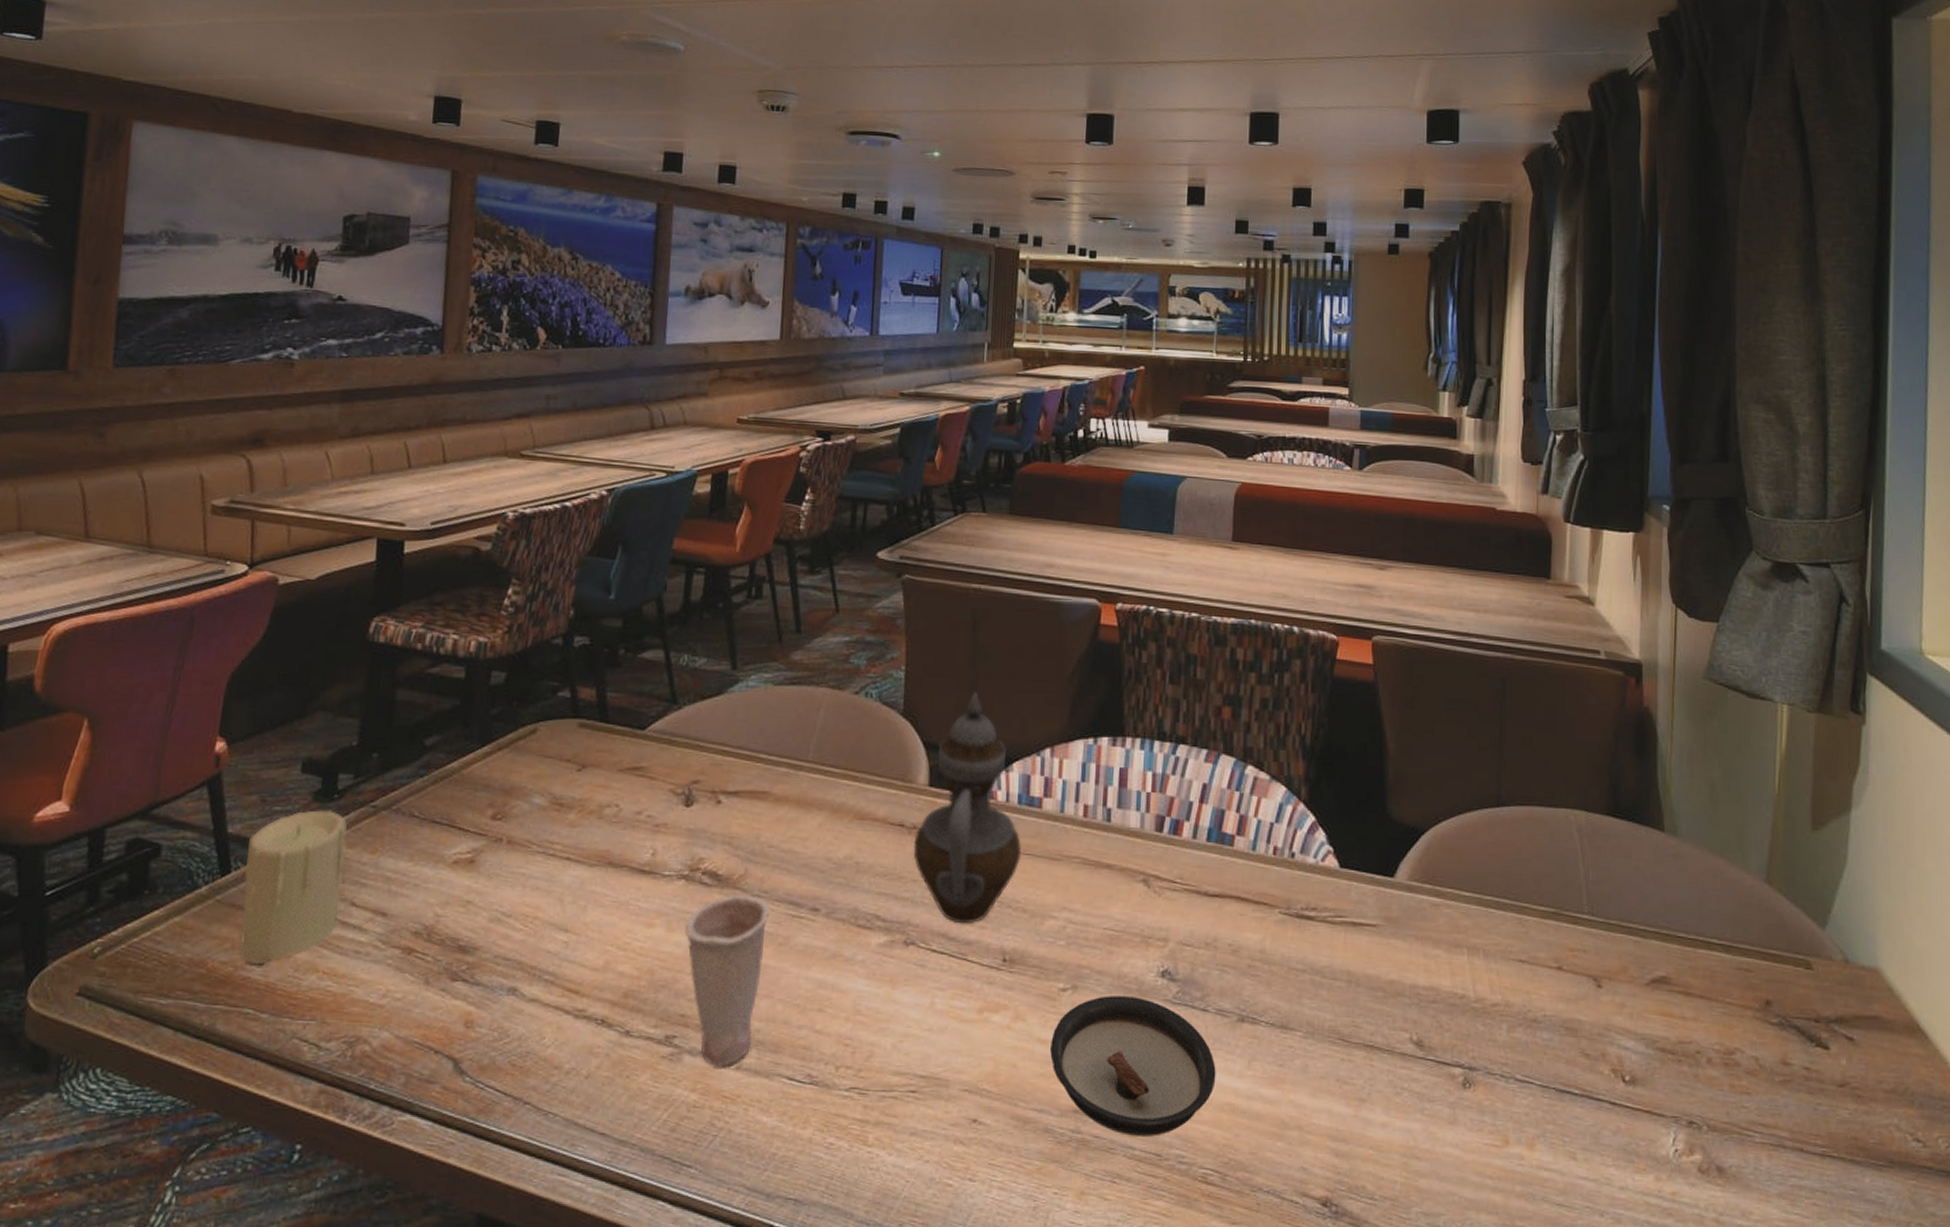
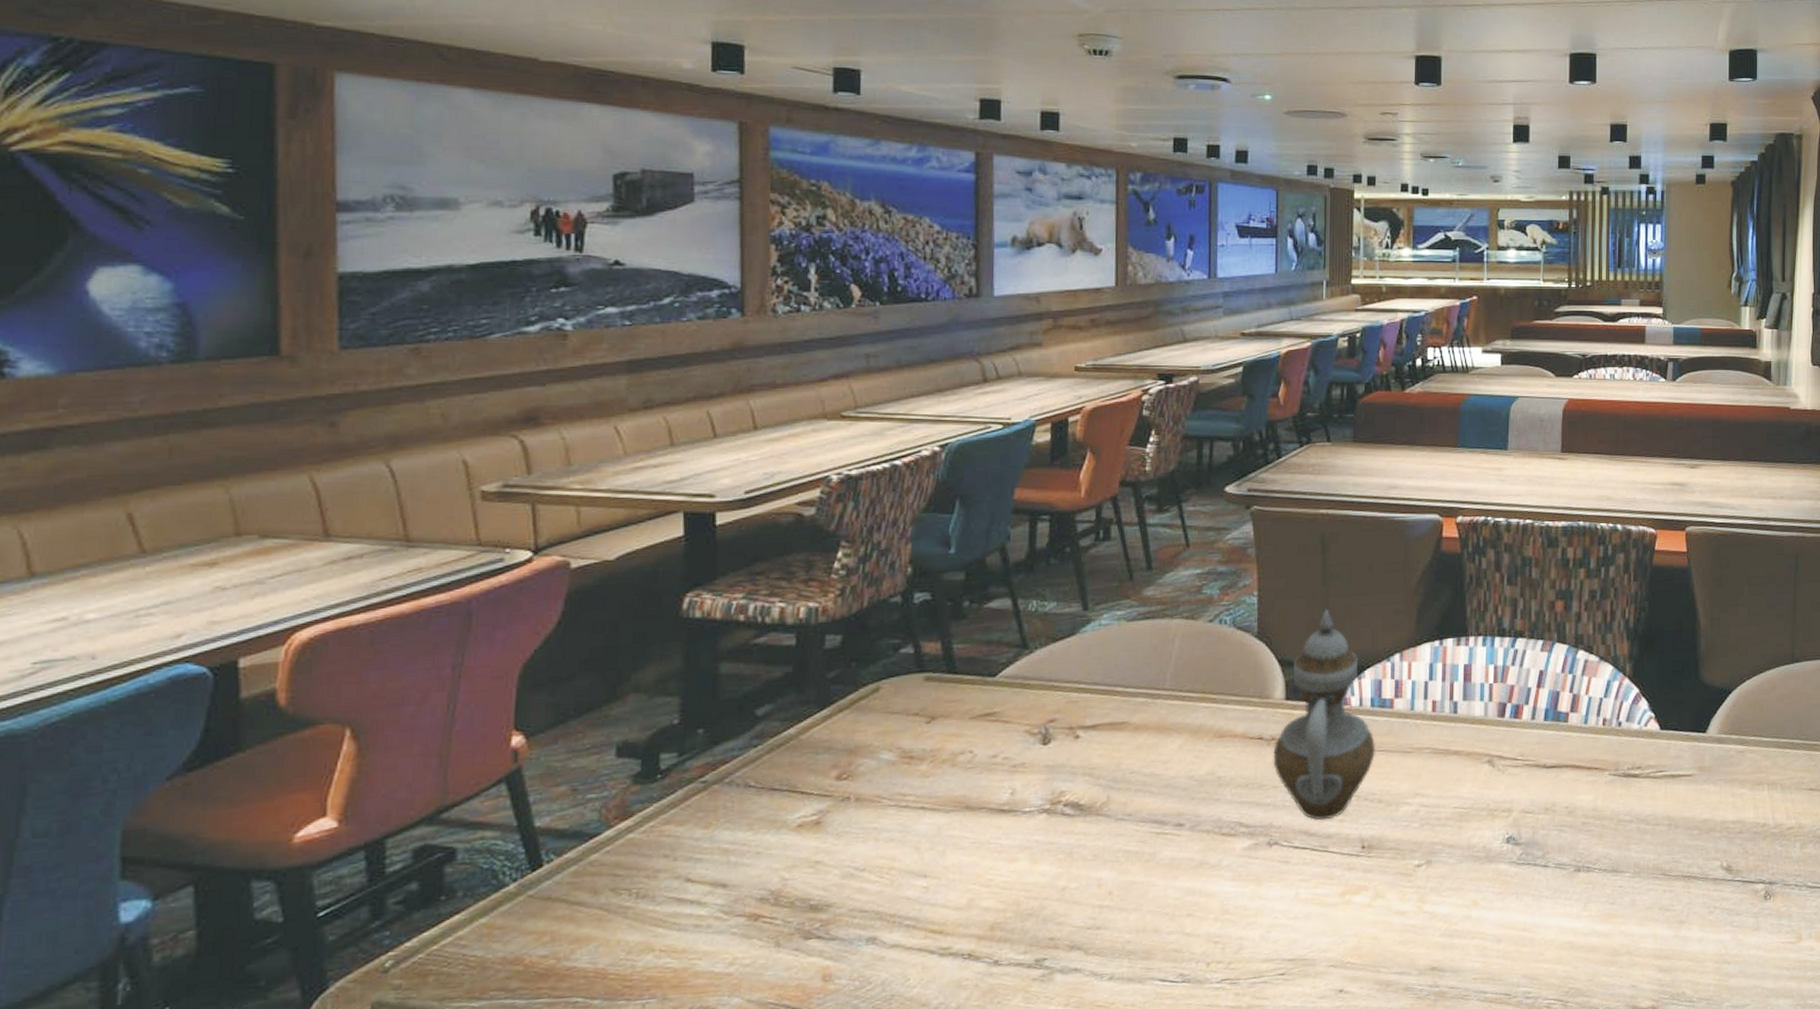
candle: present [239,810,348,964] -> none [558,791,676,954]
cup: present [684,895,769,1068] -> none [1048,820,1134,981]
saucer: present [1050,996,1216,1137] -> none [1408,863,1557,983]

